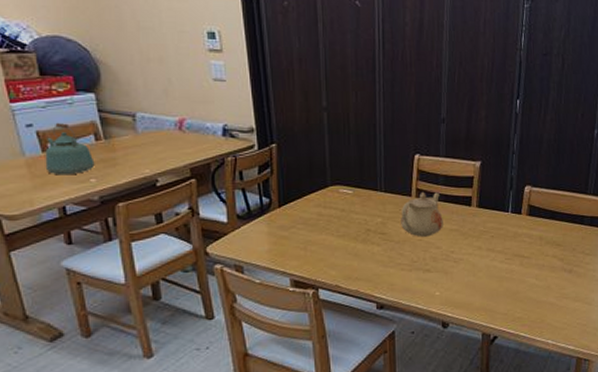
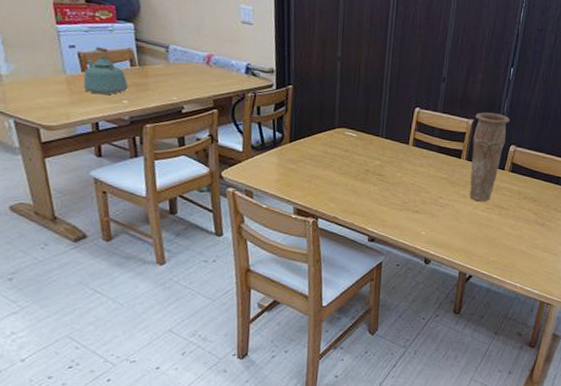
teapot: present [401,191,443,237] -> none [397,141,435,182]
vase: none [482,152,521,252] -> present [470,112,510,202]

